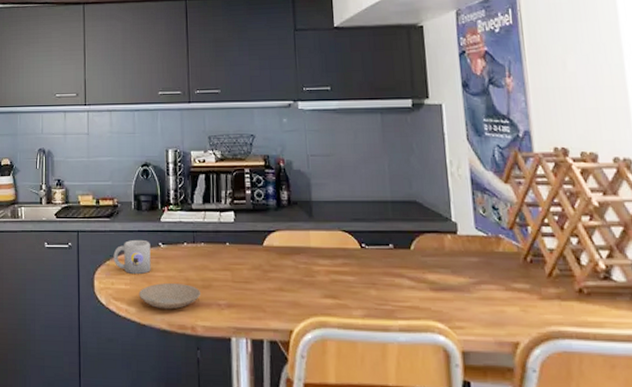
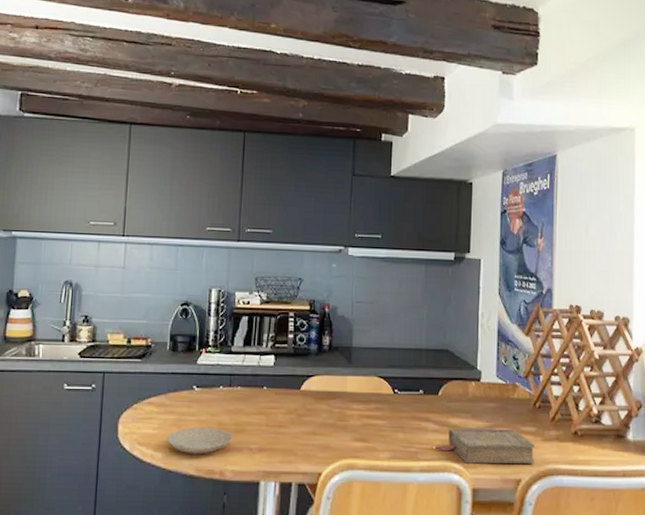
mug: present [113,239,151,274] -> none [142,382,184,418]
book: none [414,285,533,325] -> present [436,428,535,464]

